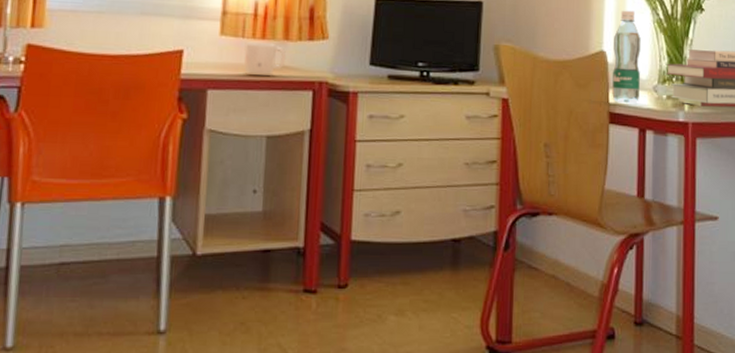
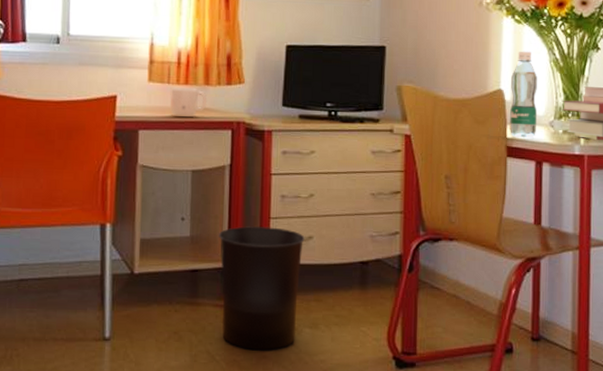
waste bin: none [295,199,392,343] -> present [219,225,305,351]

